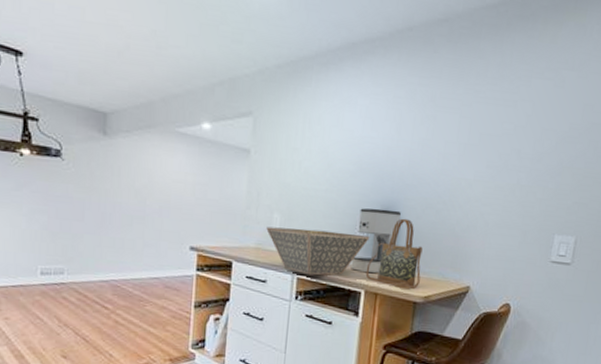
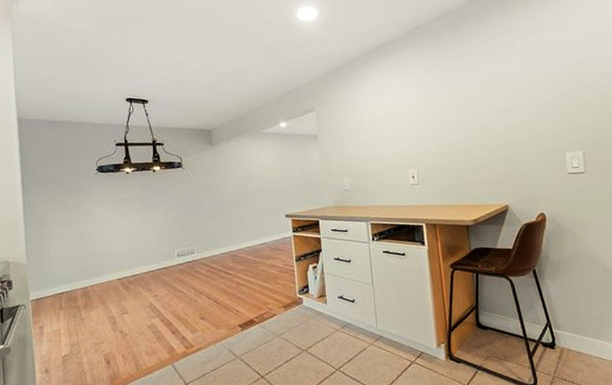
basket: present [266,226,370,276] -> none [340,181,421,220]
coffee maker: present [351,208,402,274] -> none [408,157,443,211]
handbag: present [365,218,423,290] -> none [423,162,468,217]

